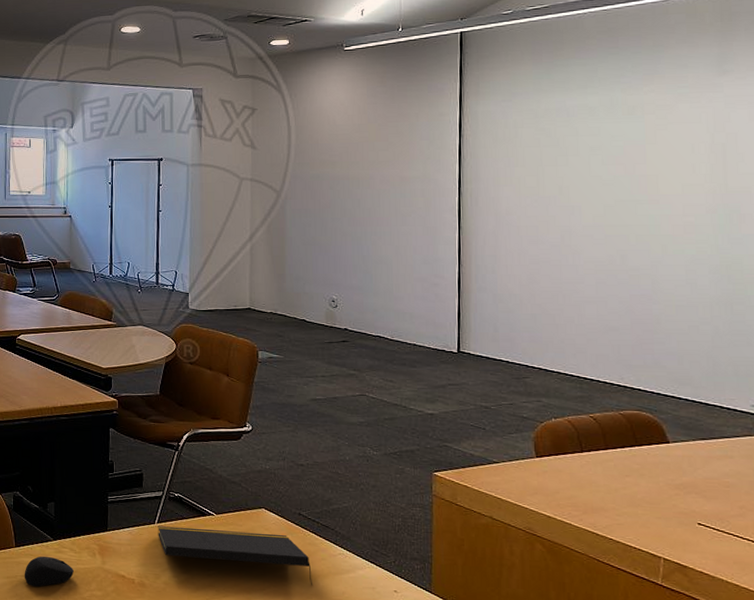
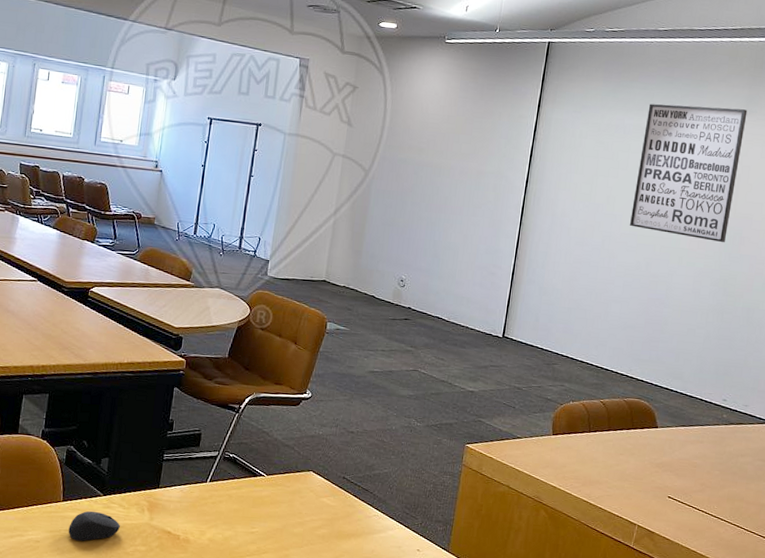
notepad: present [158,526,313,586] -> none [208,484,348,544]
wall art: none [592,70,722,223] -> present [630,103,748,242]

